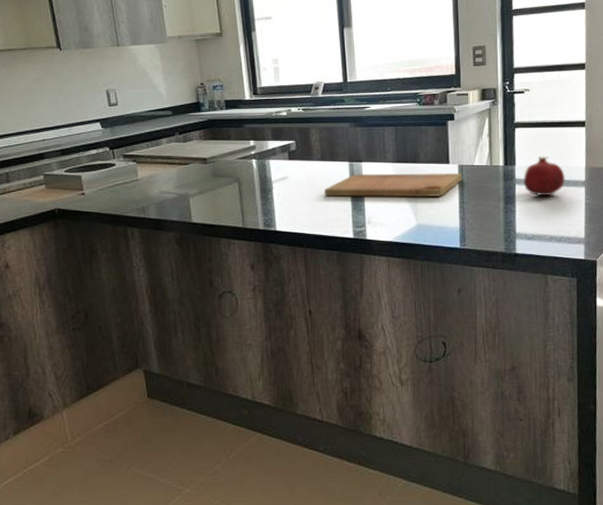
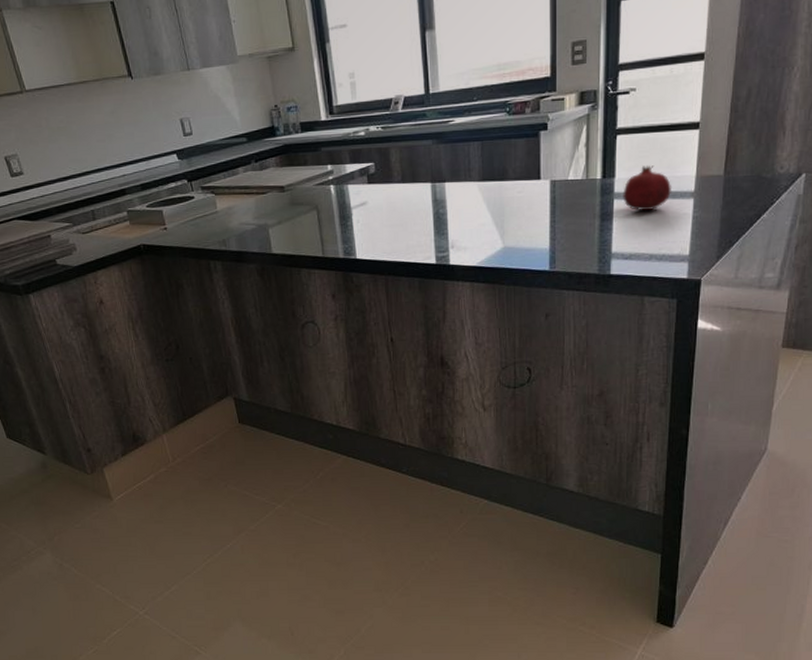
cutting board: present [325,173,462,197] -> none [406,189,554,221]

